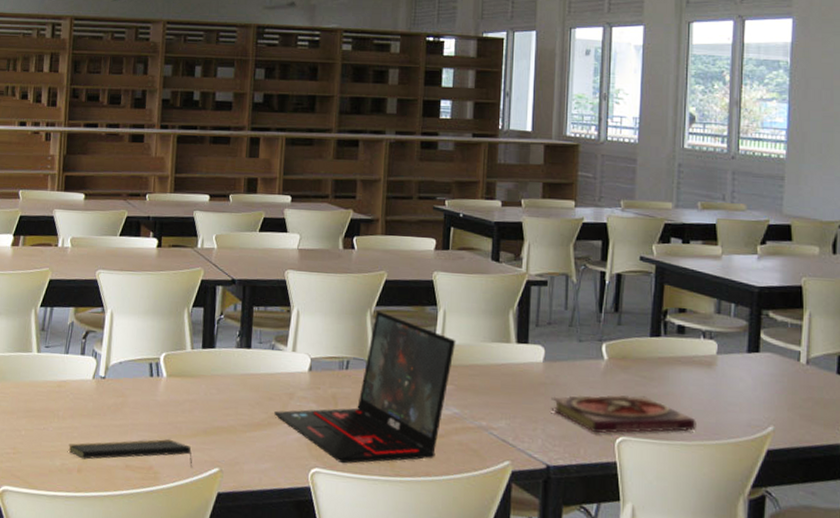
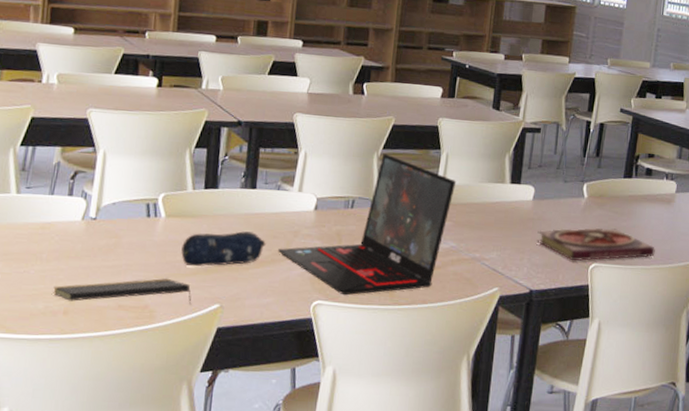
pencil case: none [182,392,262,429] -> present [181,231,266,267]

